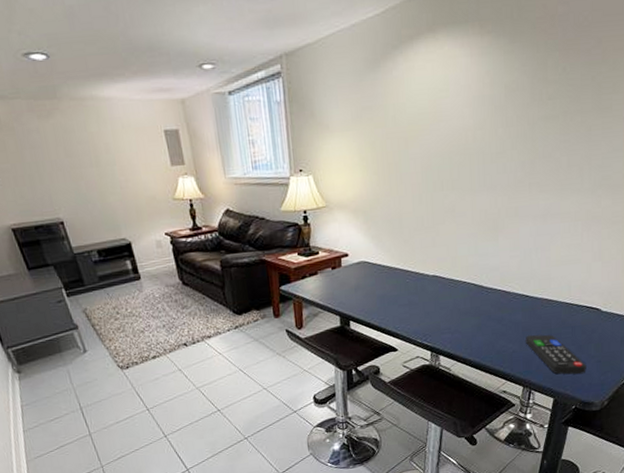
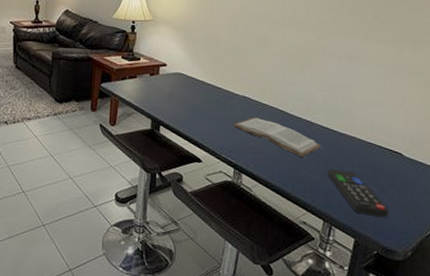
book: none [426,296,519,330] -> present [234,118,322,158]

